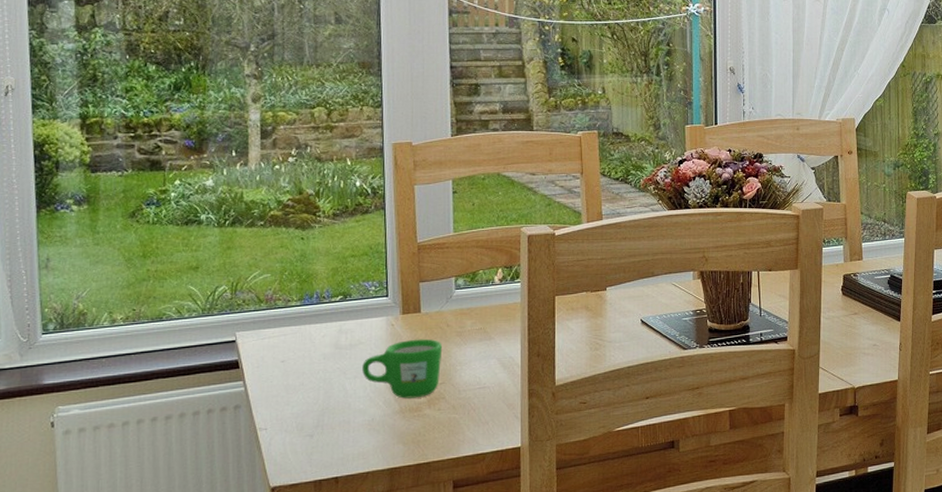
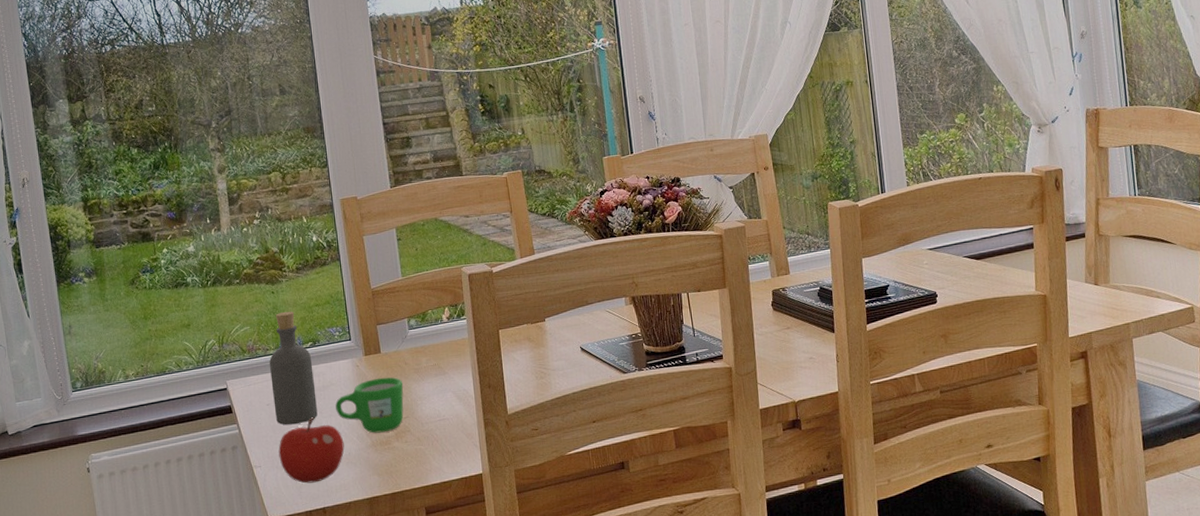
bottle: none [289,260,341,385] -> present [269,311,318,425]
fruit: none [289,378,368,450] -> present [278,417,345,484]

